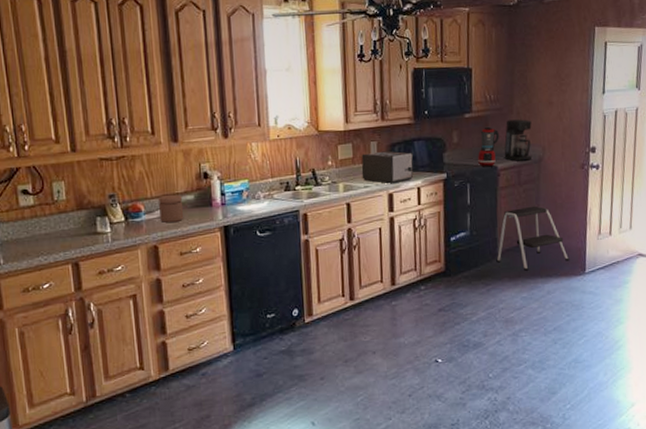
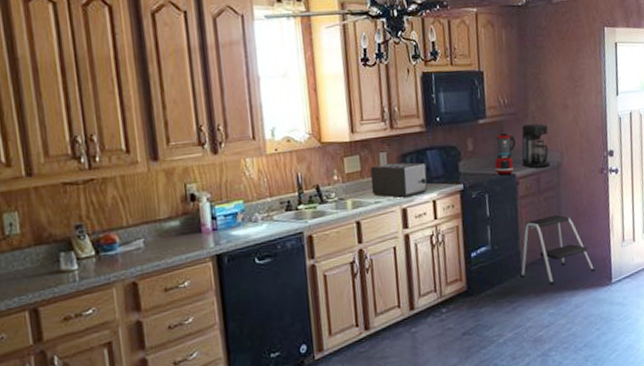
jar: present [159,194,184,223] -> none [137,221,168,255]

